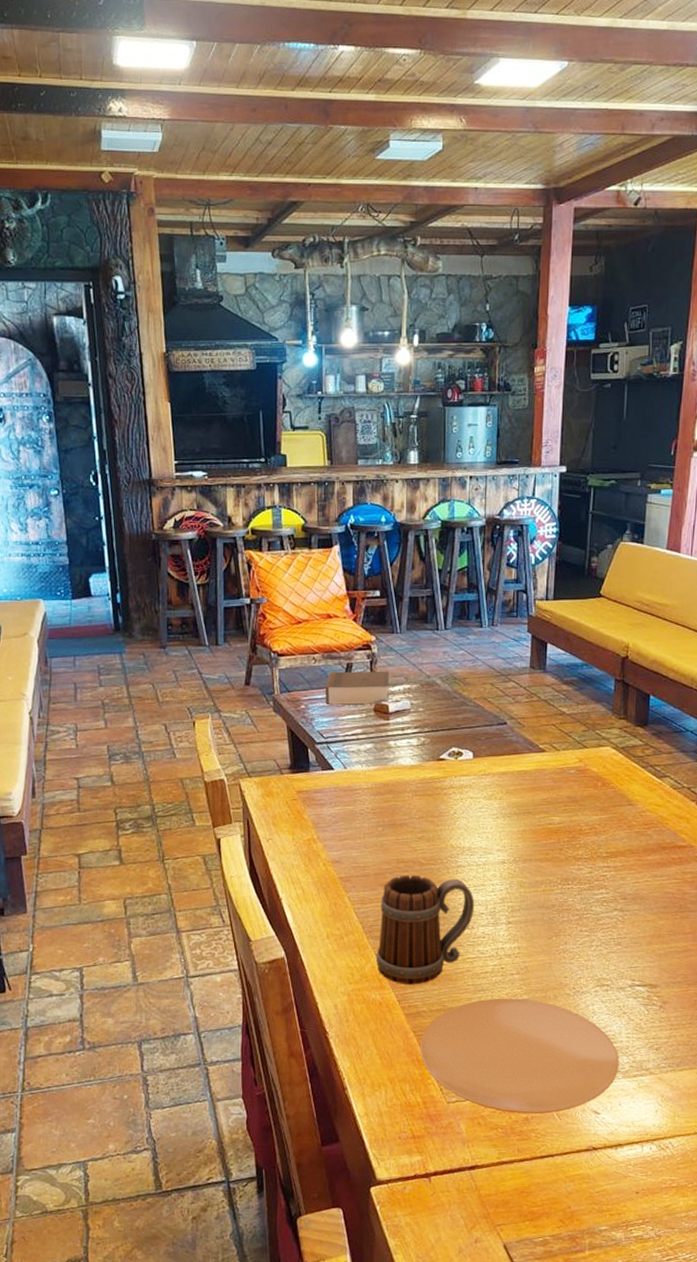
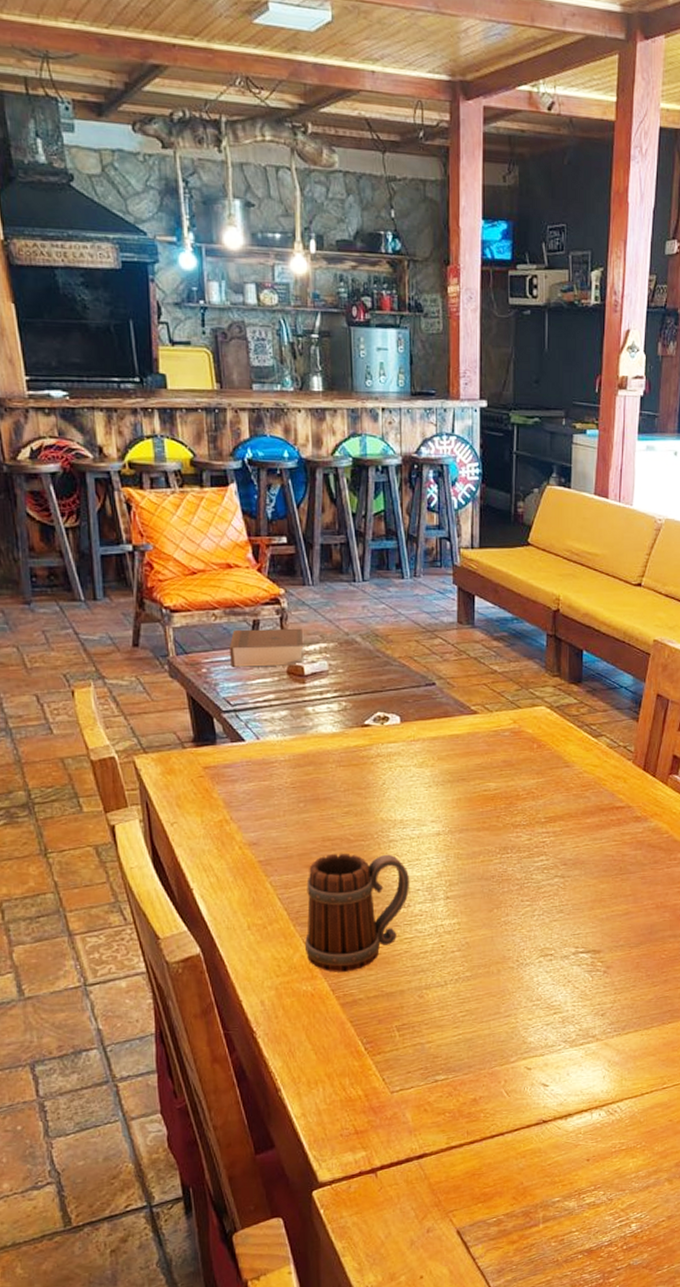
plate: present [419,997,619,1114] -> none [358,976,566,1096]

